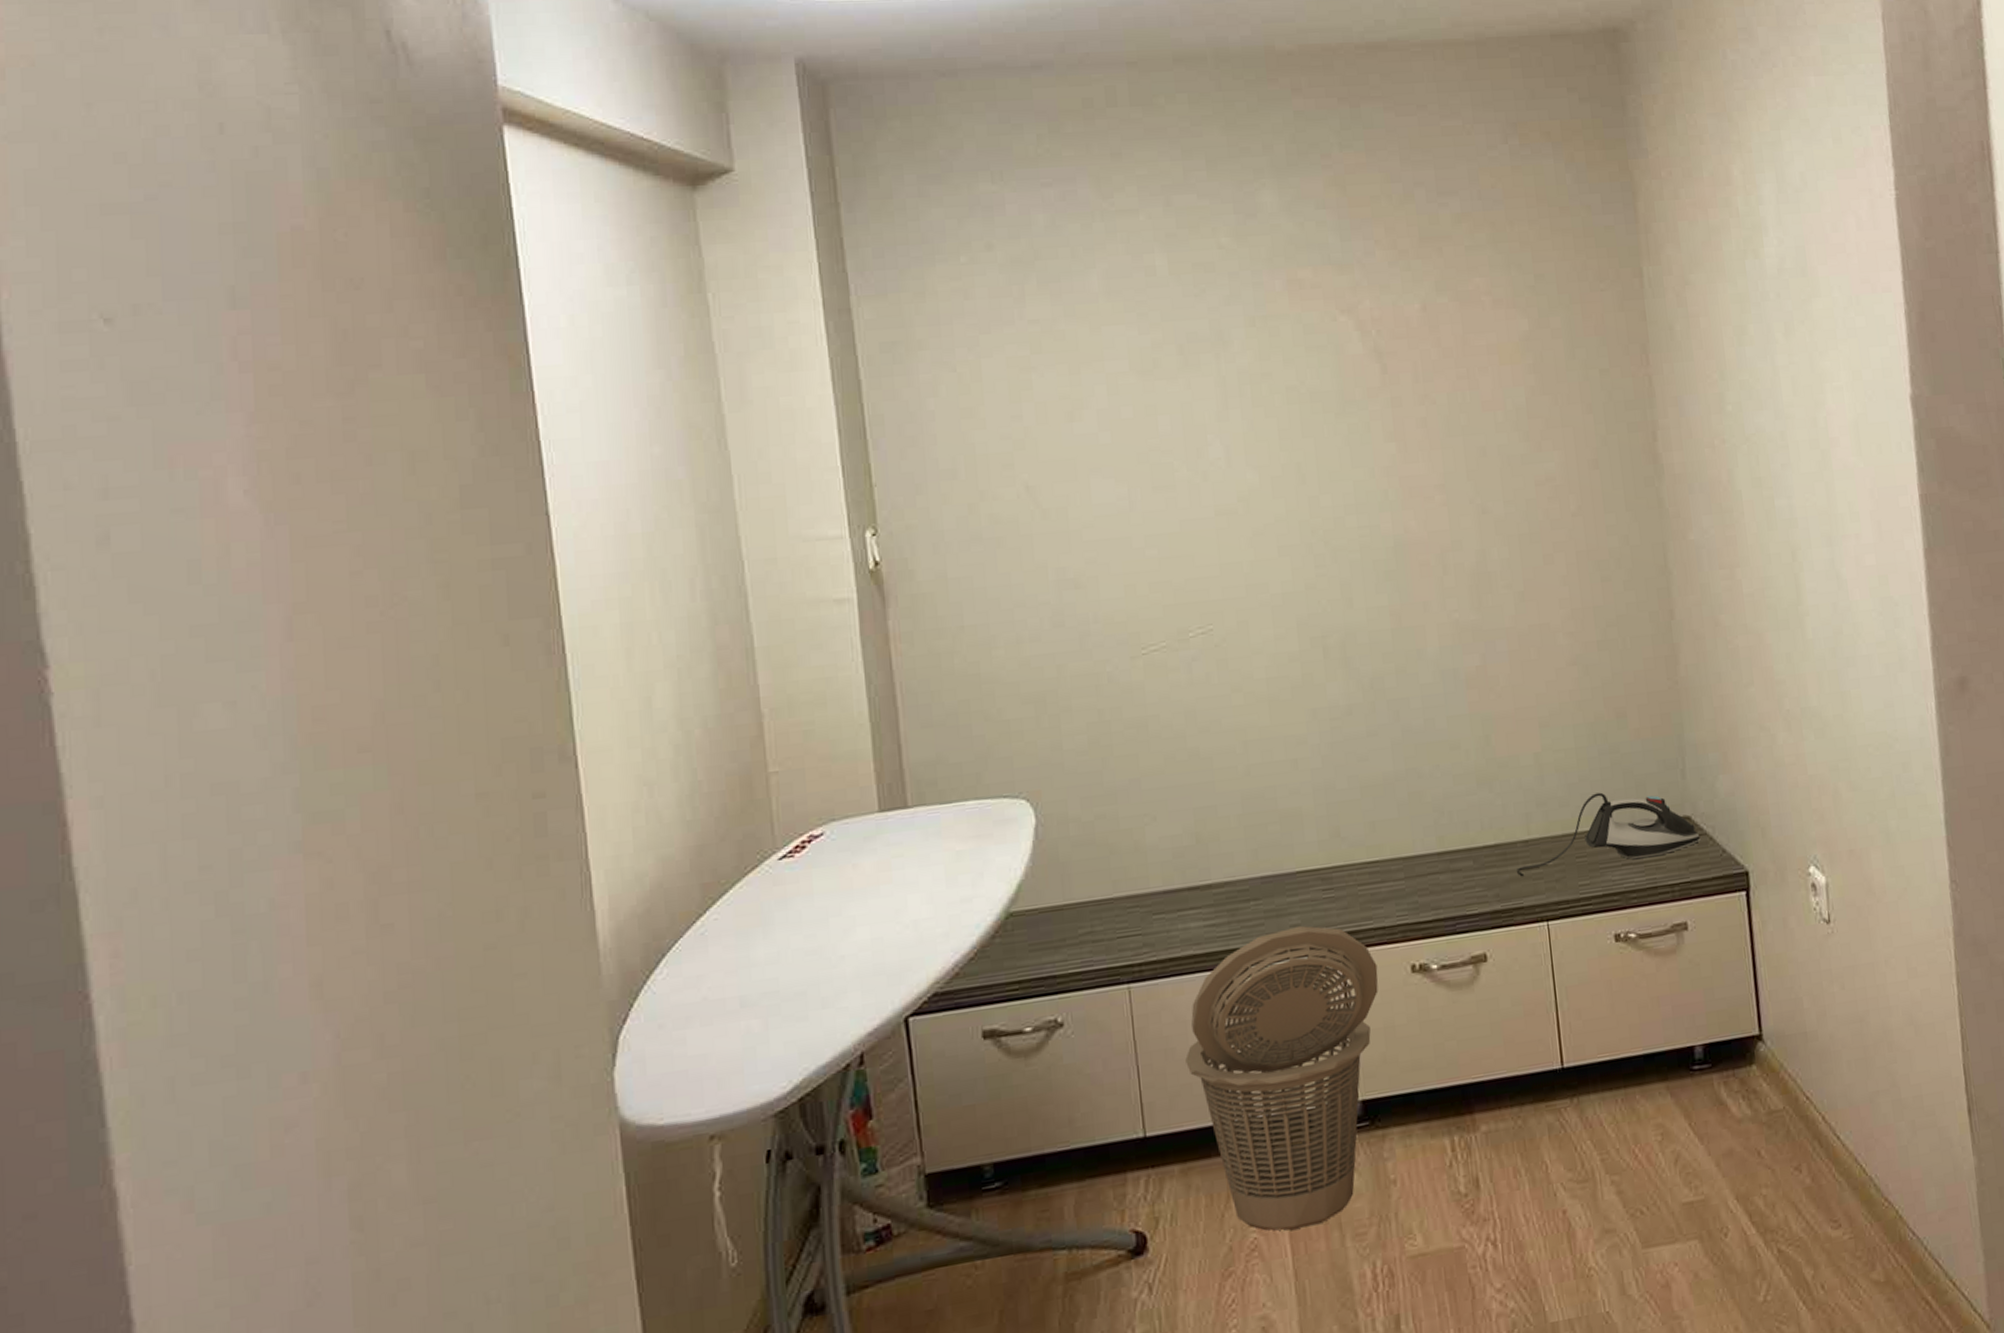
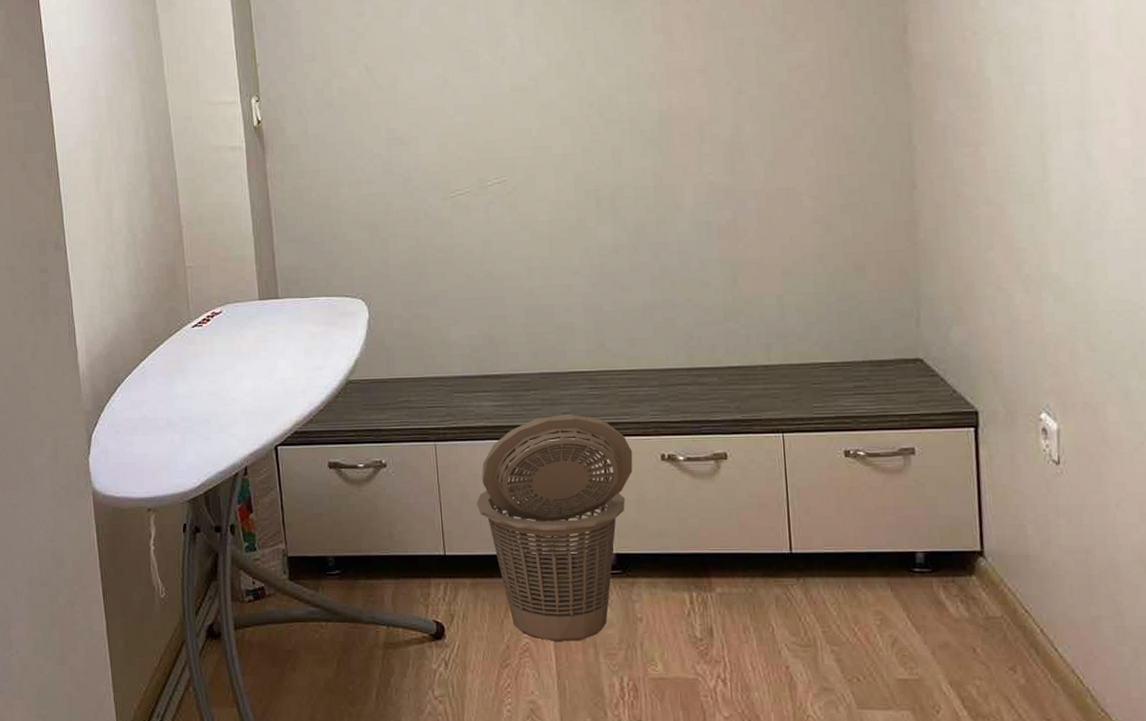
iron: present [1516,792,1701,877] -> none [756,332,932,395]

